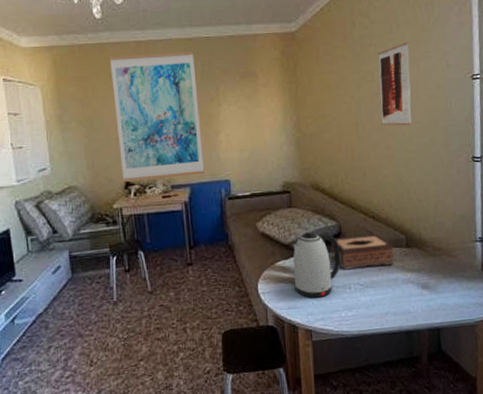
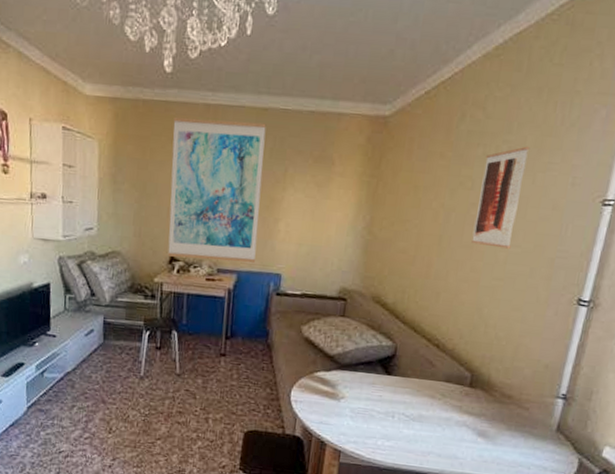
kettle: present [292,232,341,298] -> none [331,347,391,420]
tissue box: present [331,234,394,270] -> none [380,359,454,403]

